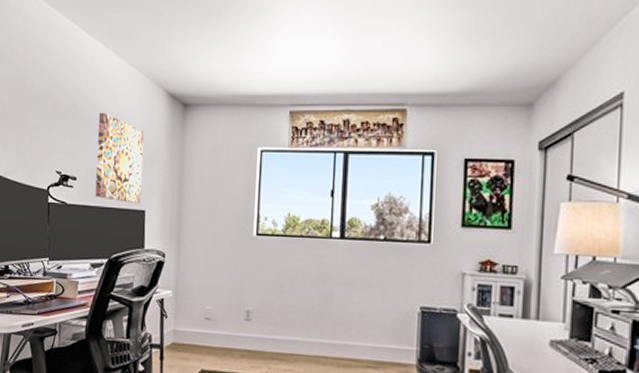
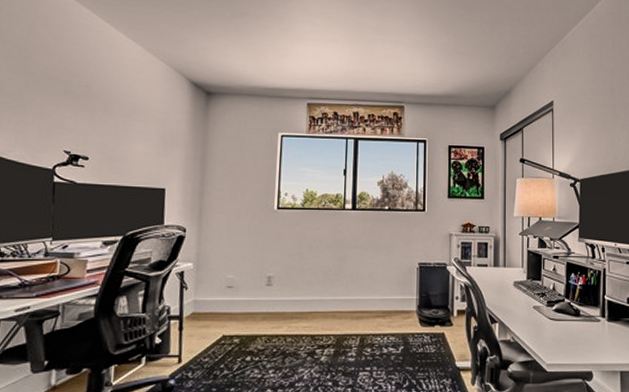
wall art: present [95,112,144,205] -> none [109,95,165,183]

